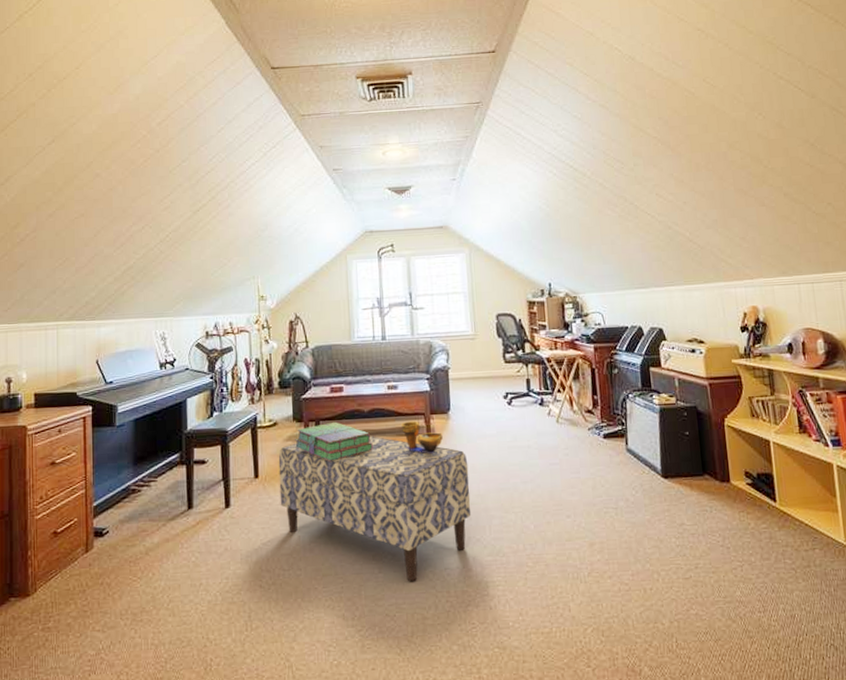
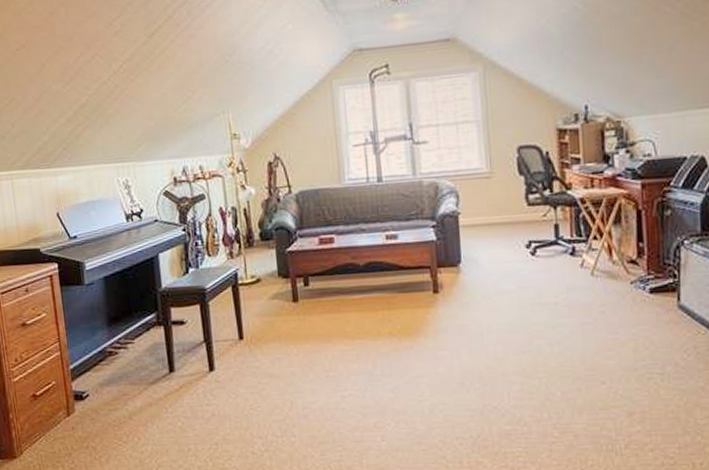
bench: present [278,436,471,582] -> none [264,292,487,451]
stack of books: present [295,421,373,461] -> none [281,277,371,321]
decorative bowl: present [400,421,443,454] -> none [402,275,452,313]

